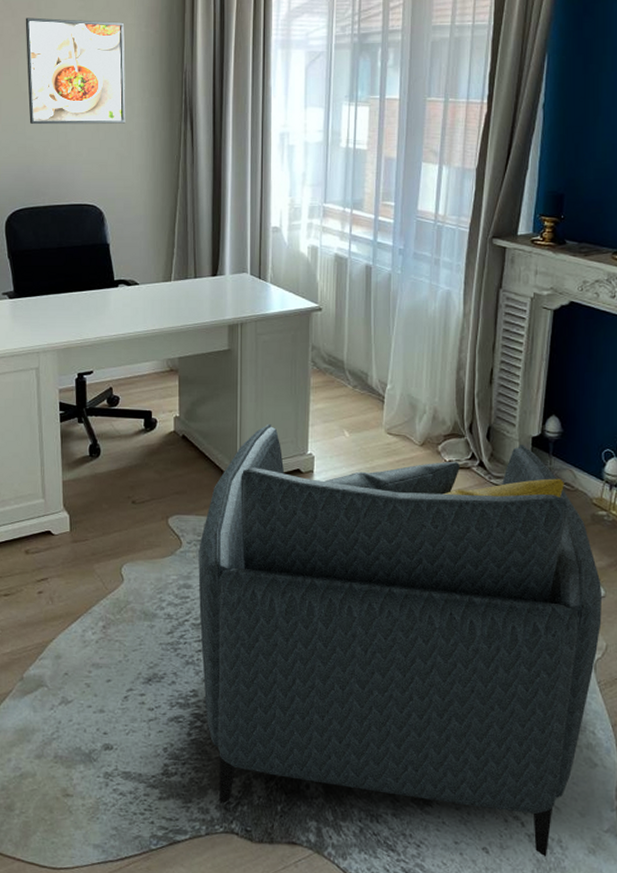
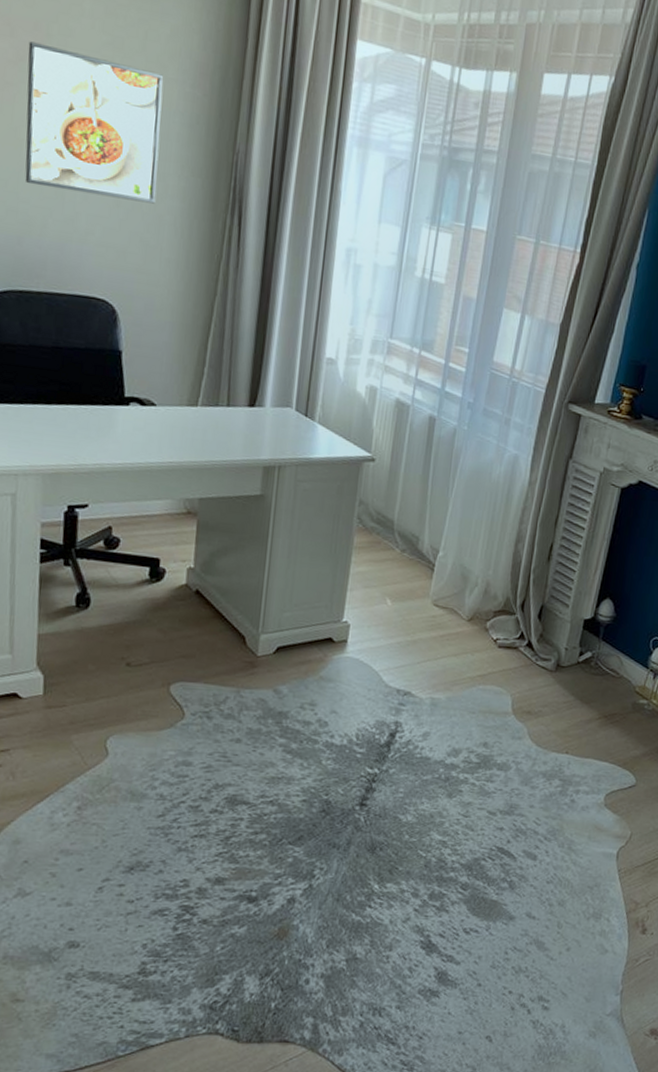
armchair: present [198,423,602,857] -> none [197,584,634,1043]

